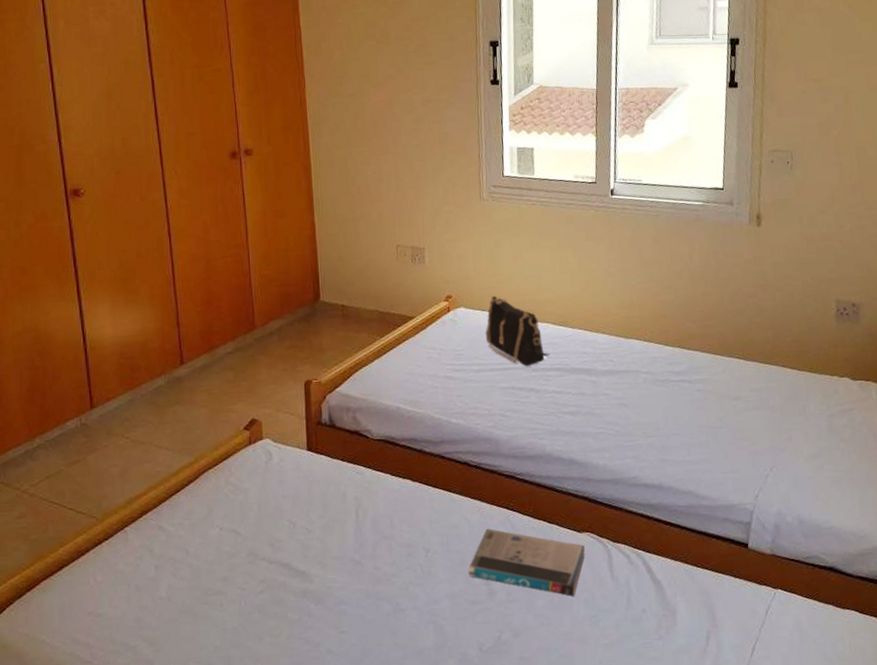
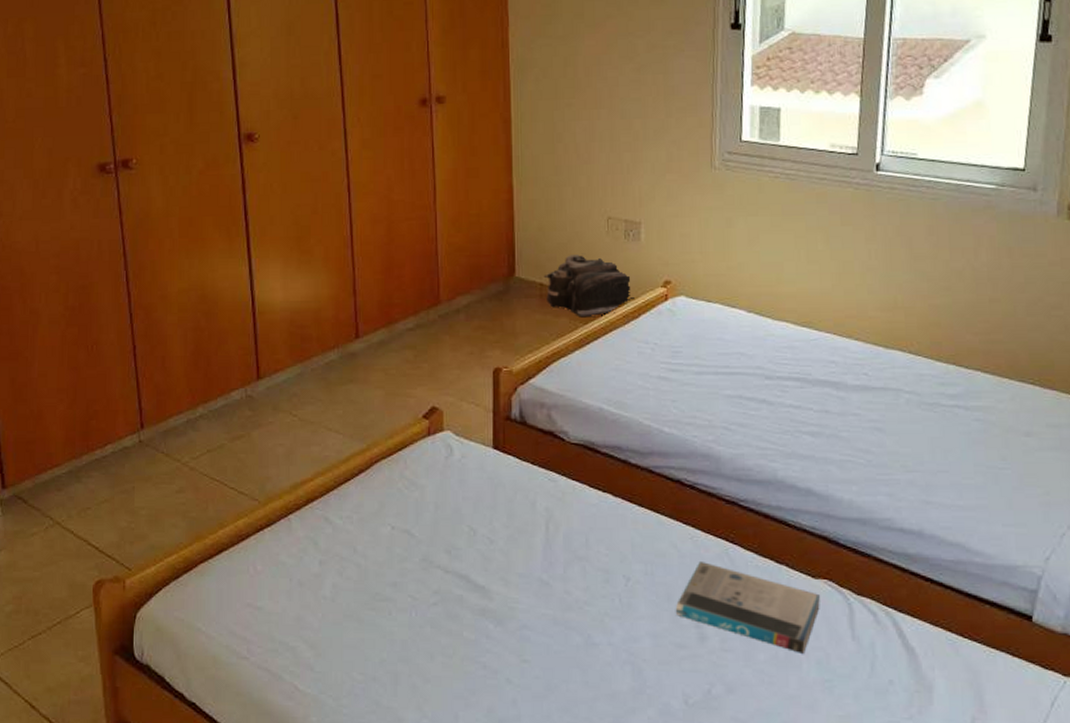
duffel bag: none [344,277,422,332] -> present [543,253,634,318]
handbag: present [485,296,551,367] -> none [709,285,789,373]

